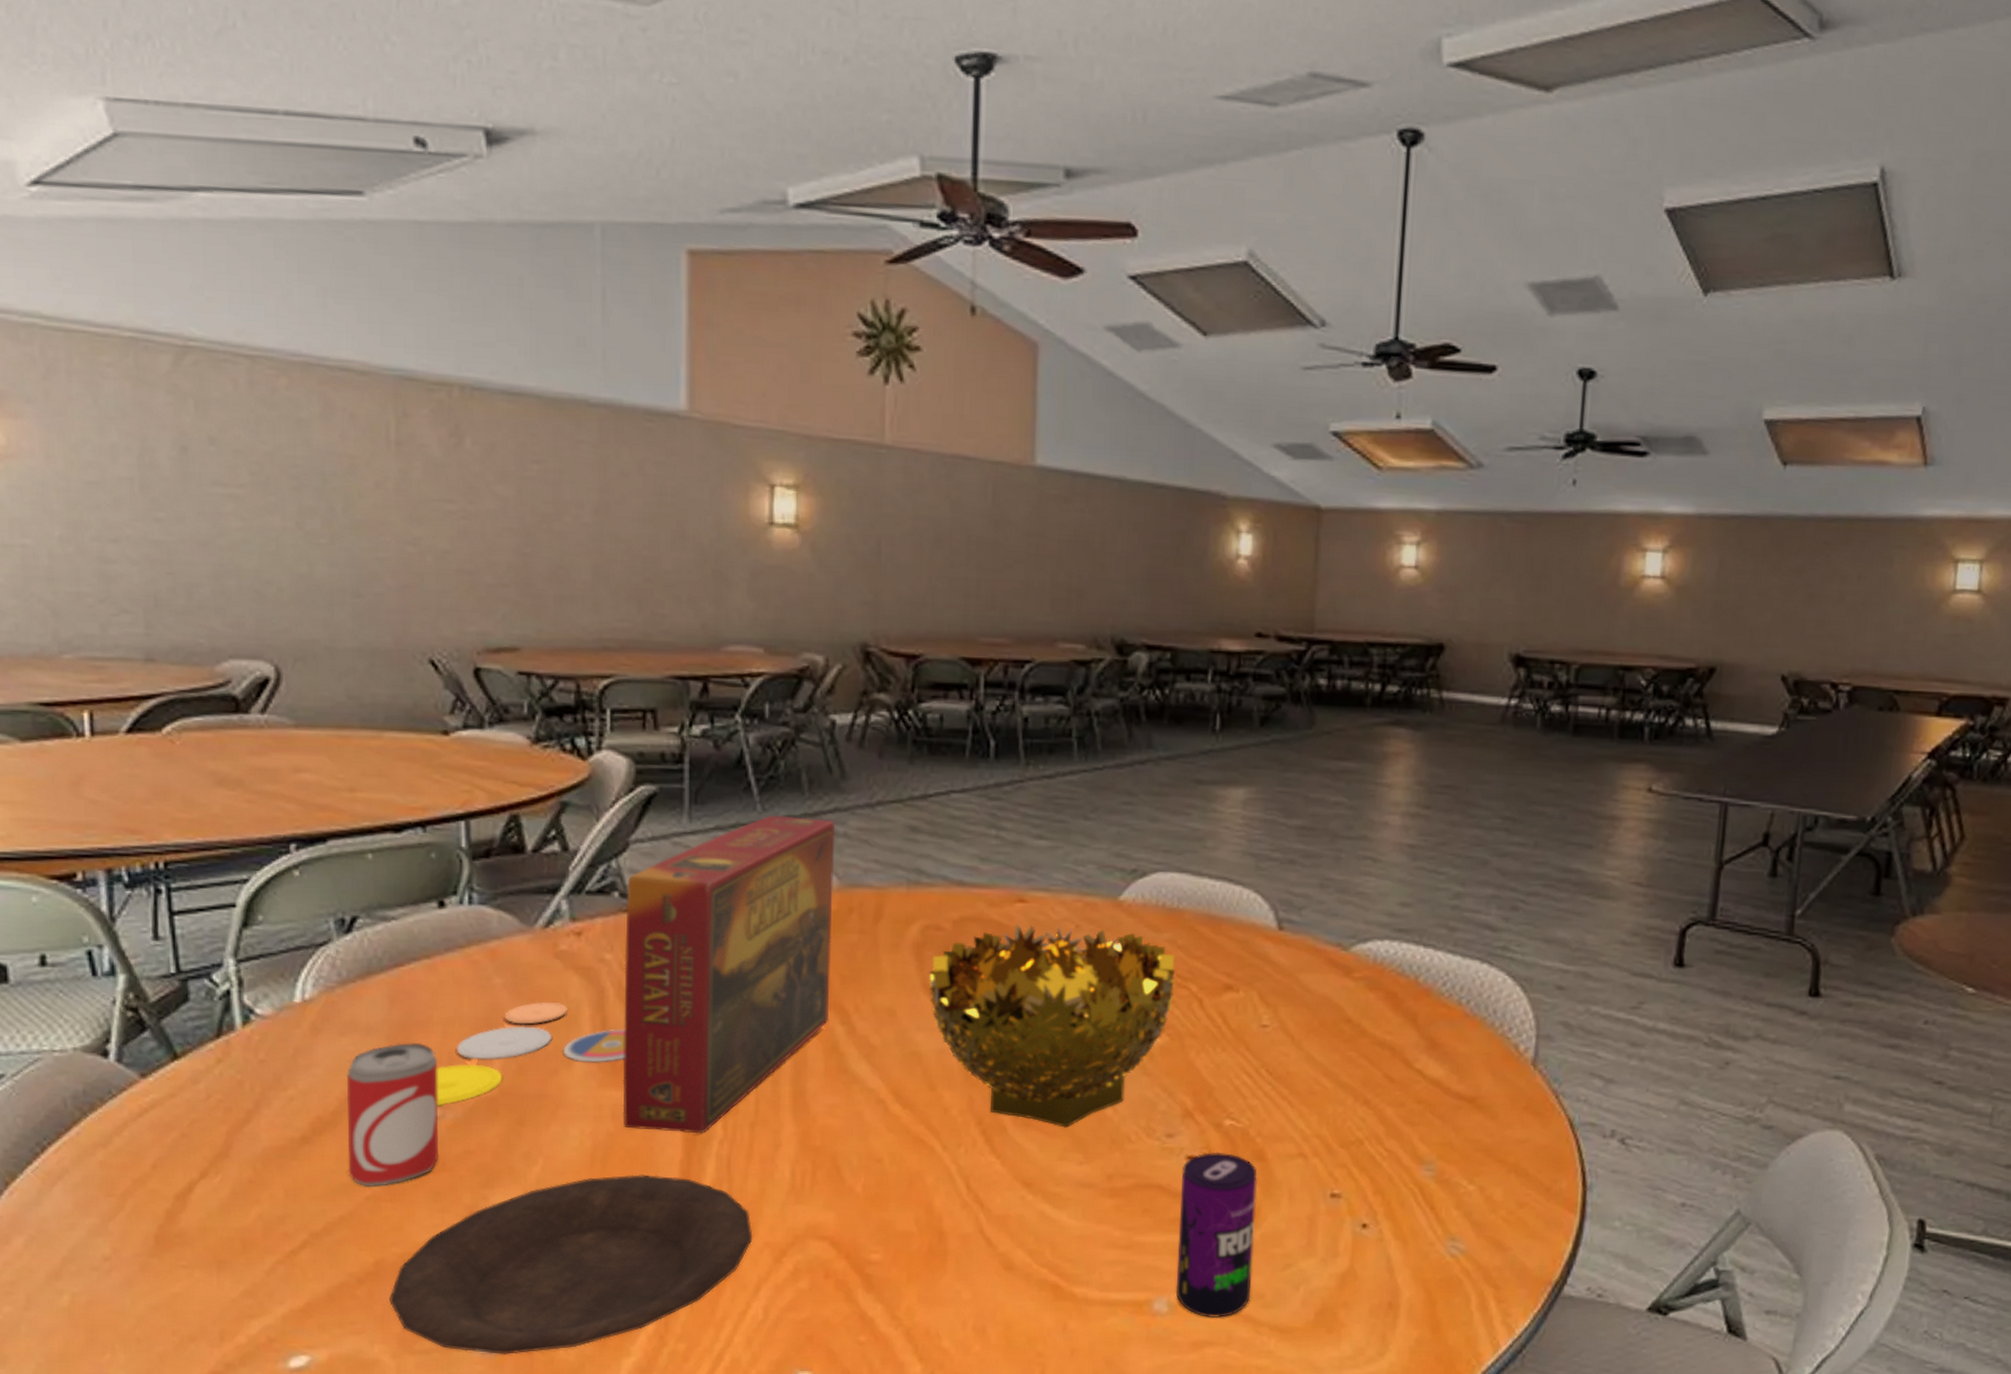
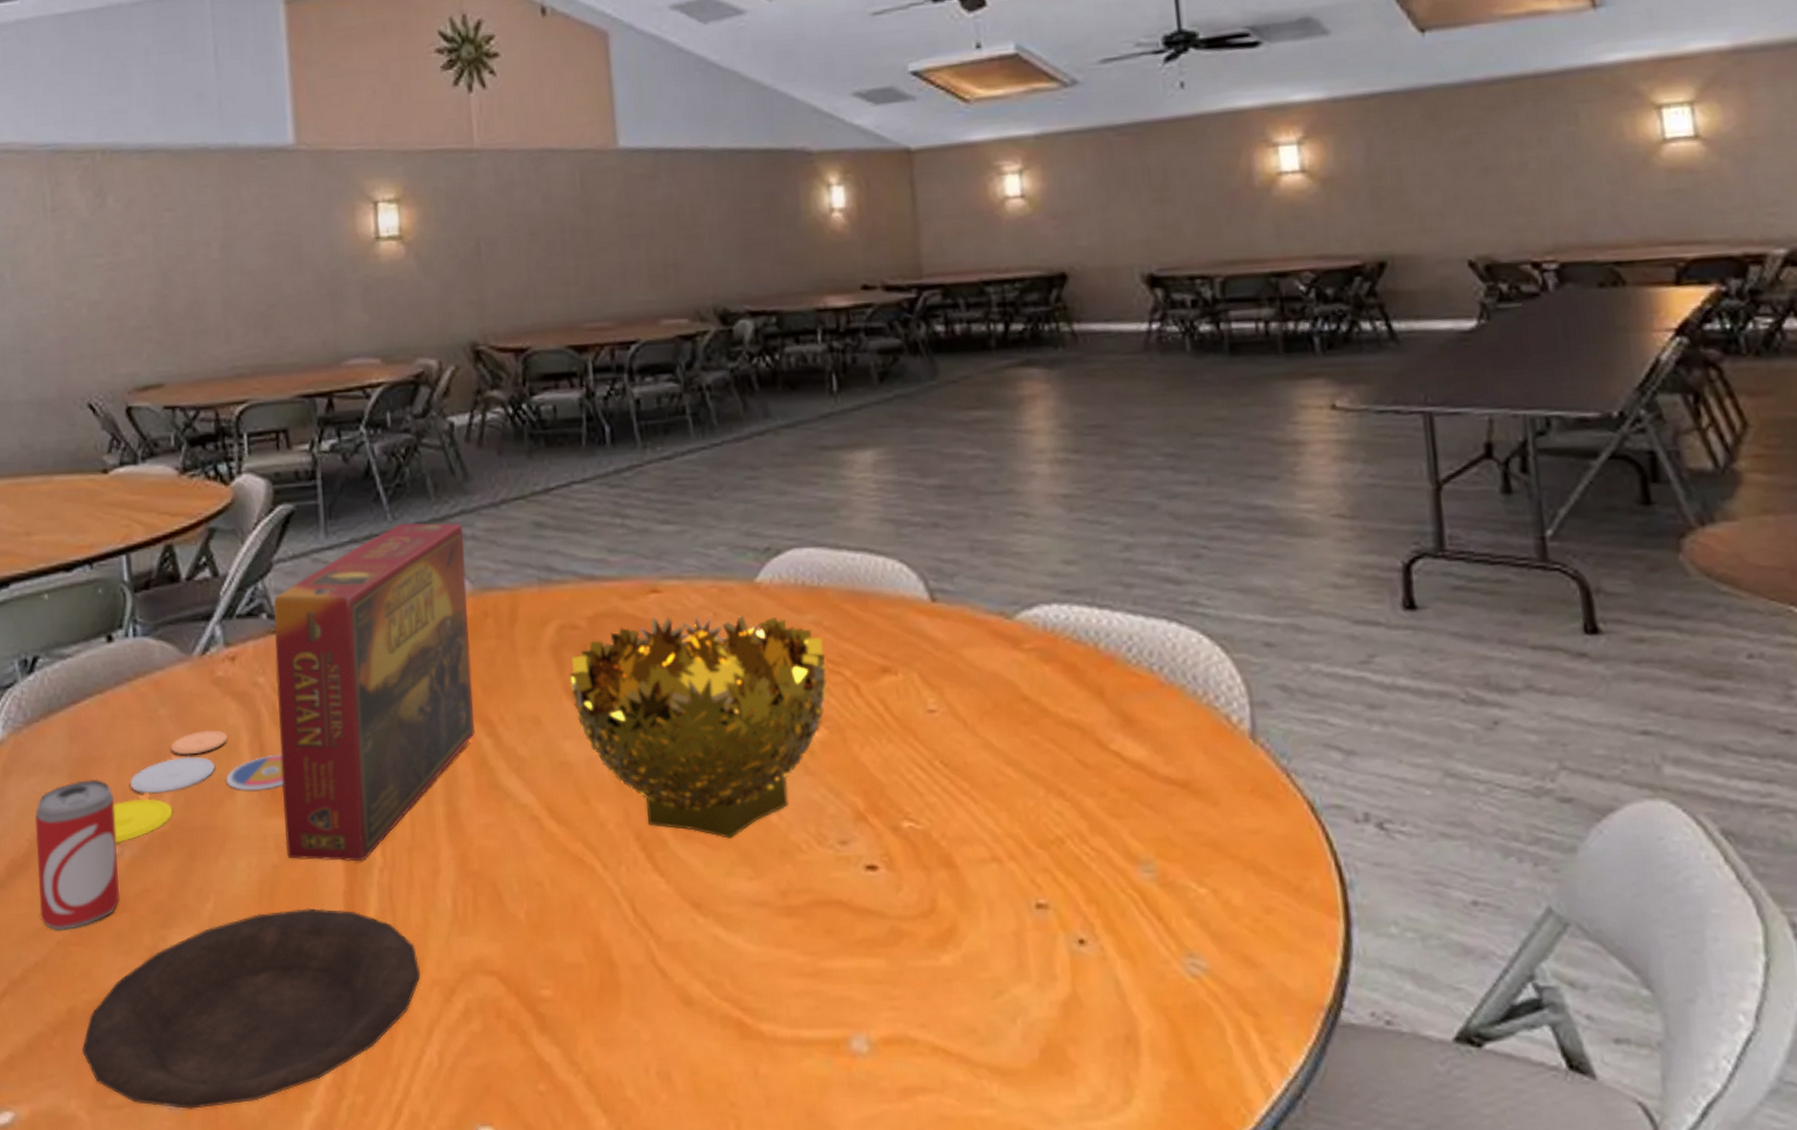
beverage can: present [1175,1152,1257,1318] -> none [862,859,961,1058]

